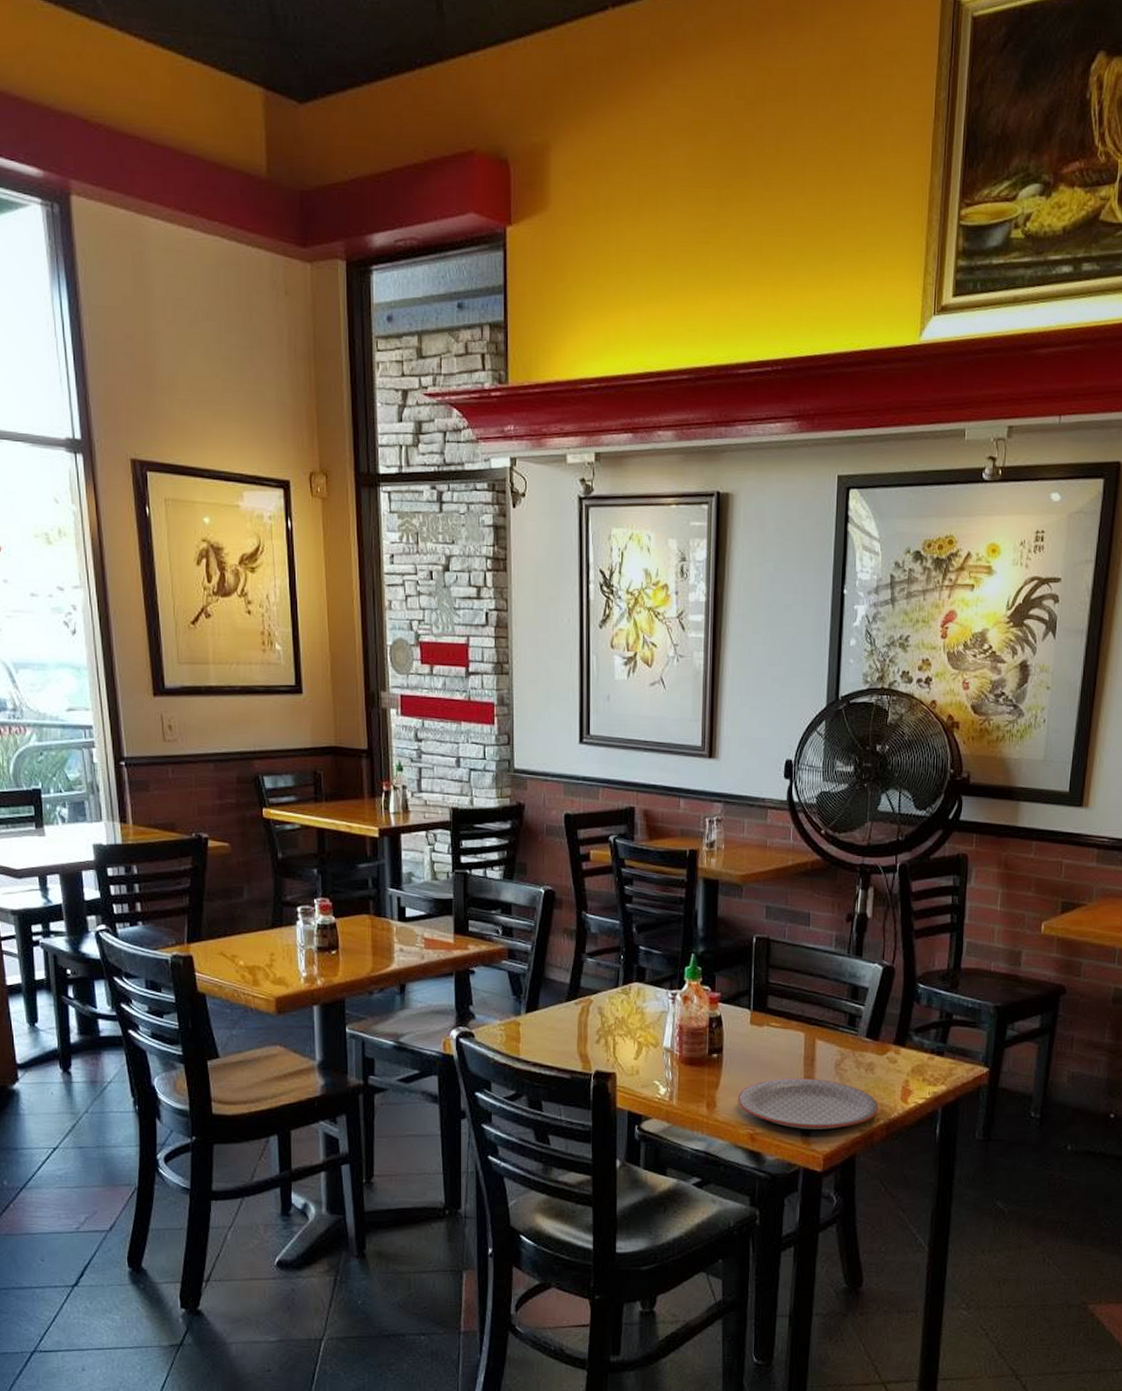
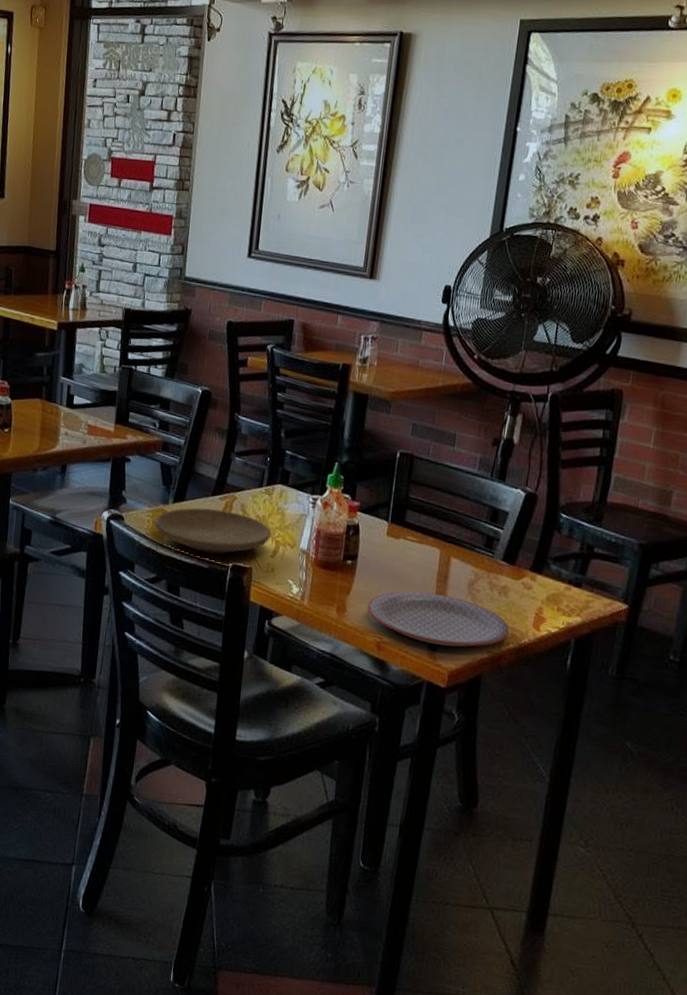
plate: none [508,1016,633,1062] -> present [154,507,272,554]

